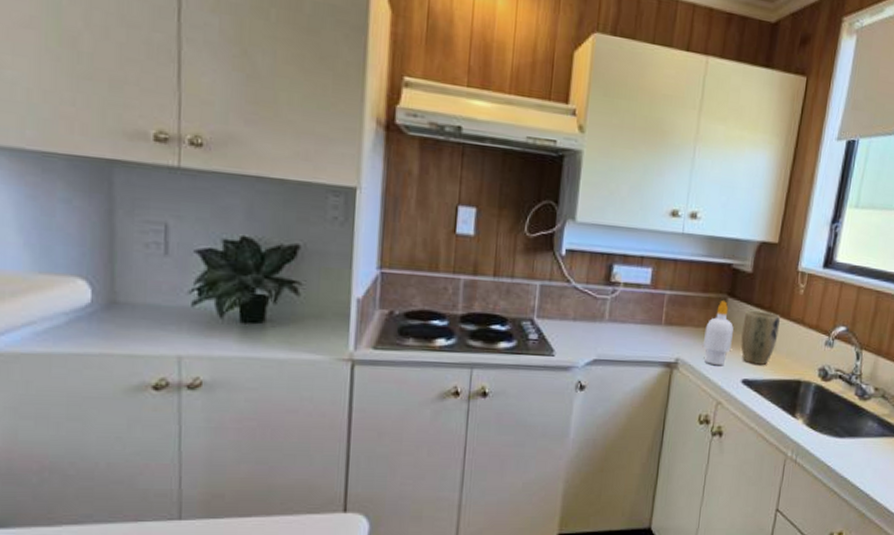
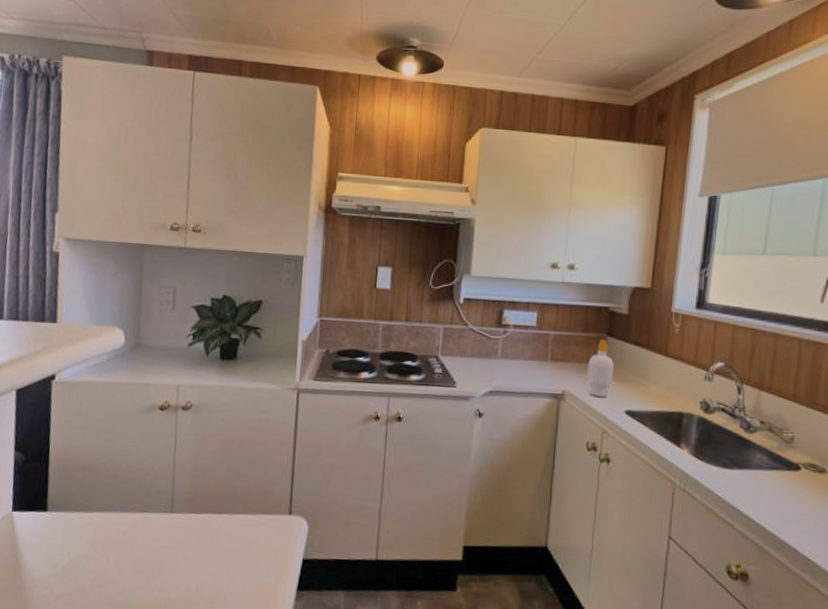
plant pot: present [741,310,780,365] -> none [622,347,658,397]

